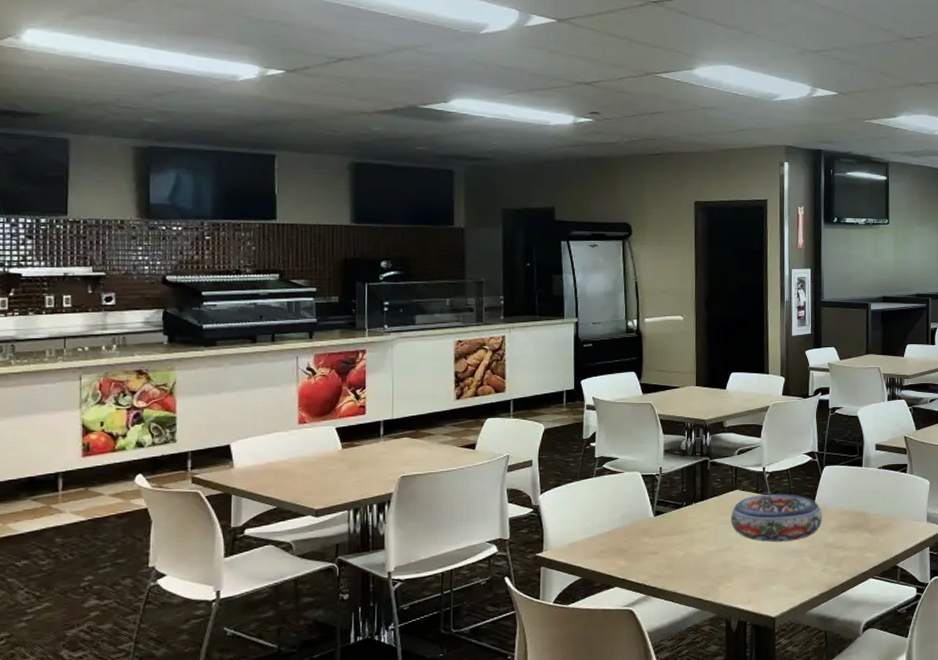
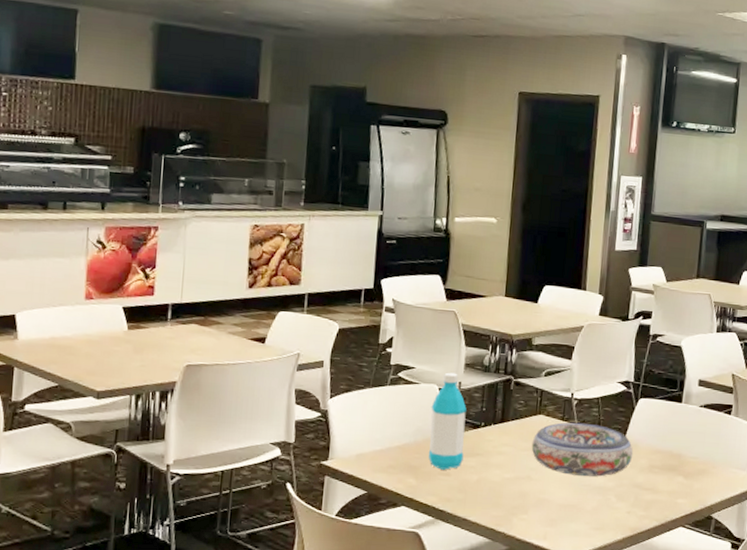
water bottle: none [635,459,669,550] -> present [428,372,467,470]

